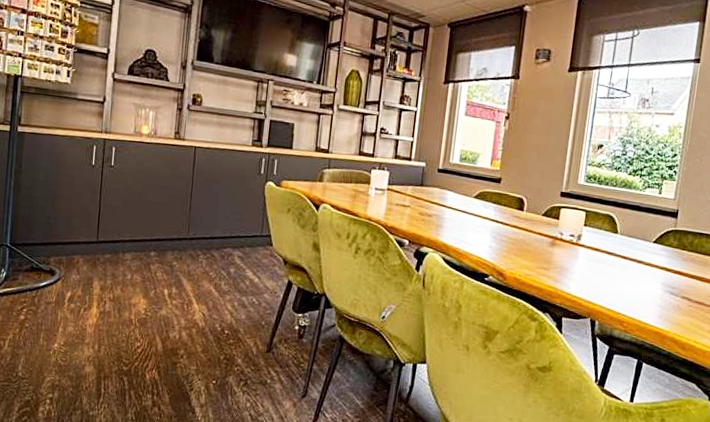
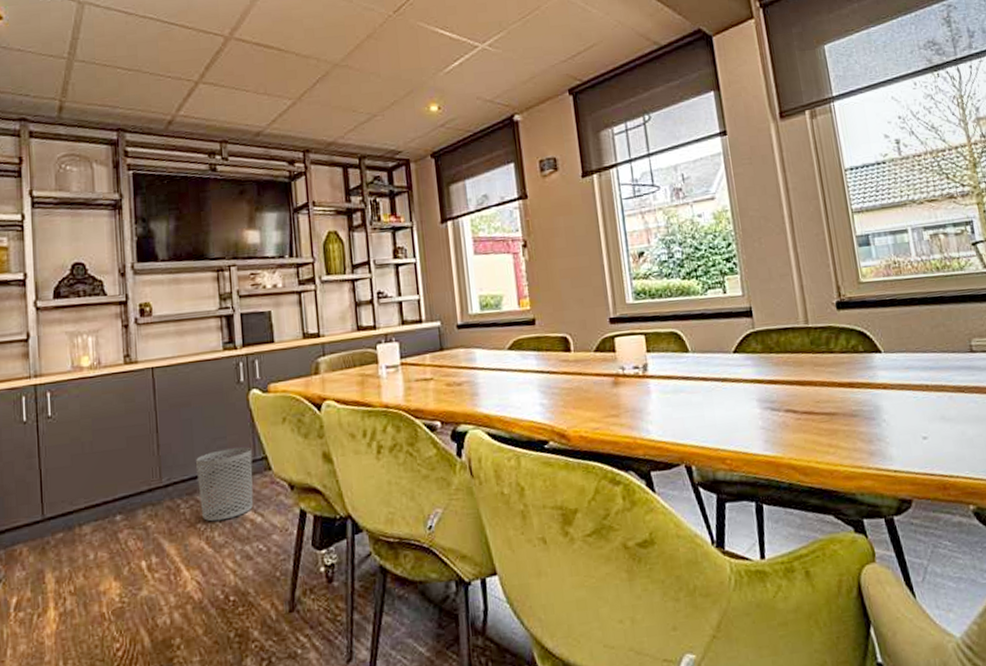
waste bin: none [214,221,260,275] -> present [196,446,254,522]

